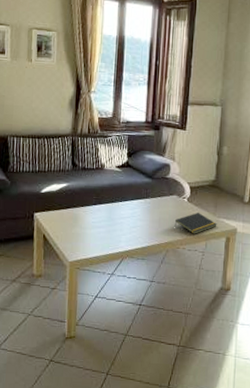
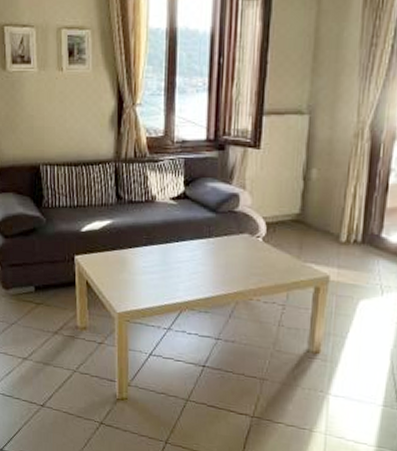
notepad: present [174,213,217,234] -> none [245,255,303,283]

